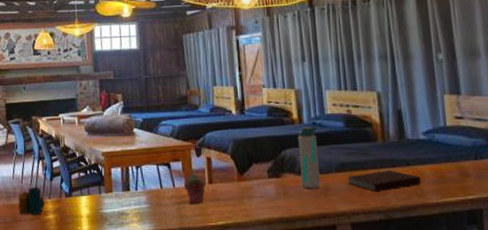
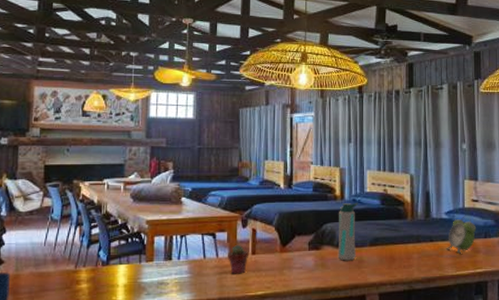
candle: present [18,187,45,216] -> none [48,254,78,285]
notebook: present [347,170,422,191] -> none [379,245,441,264]
alarm clock: none [426,135,464,179] -> present [445,216,477,254]

